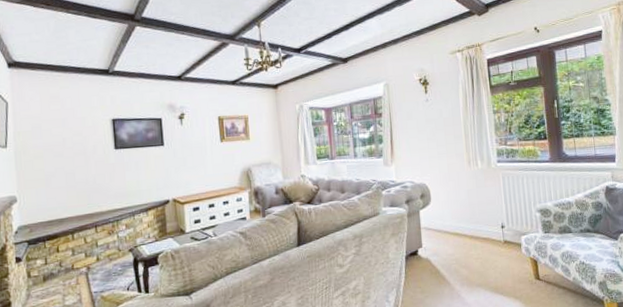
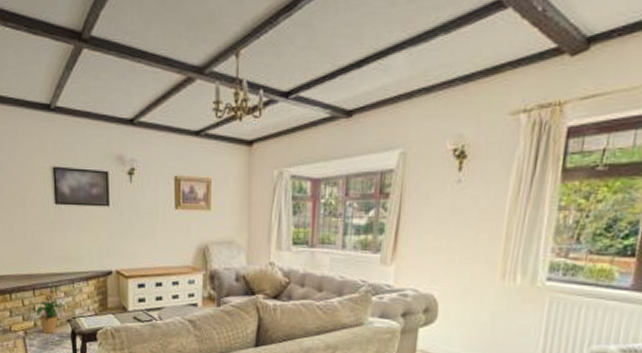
potted plant: none [93,233,125,266] -> present [30,300,63,334]

